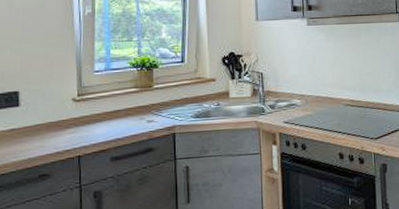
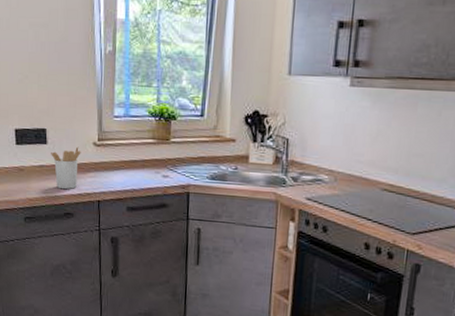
utensil holder: none [24,105,59,150] -> present [51,146,81,189]

